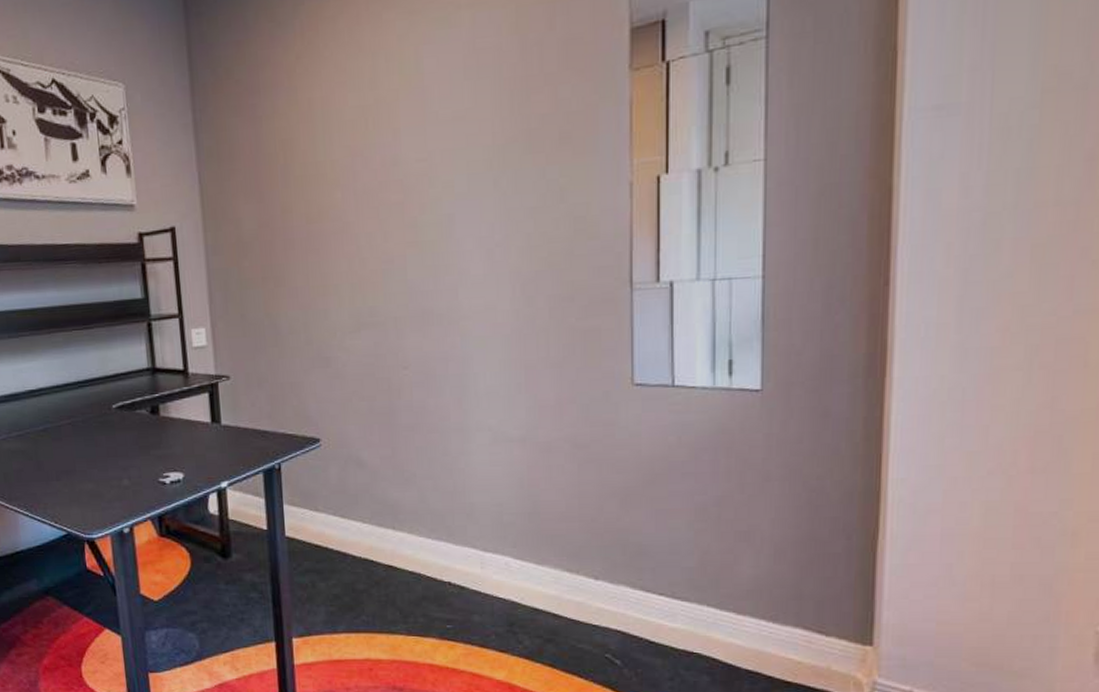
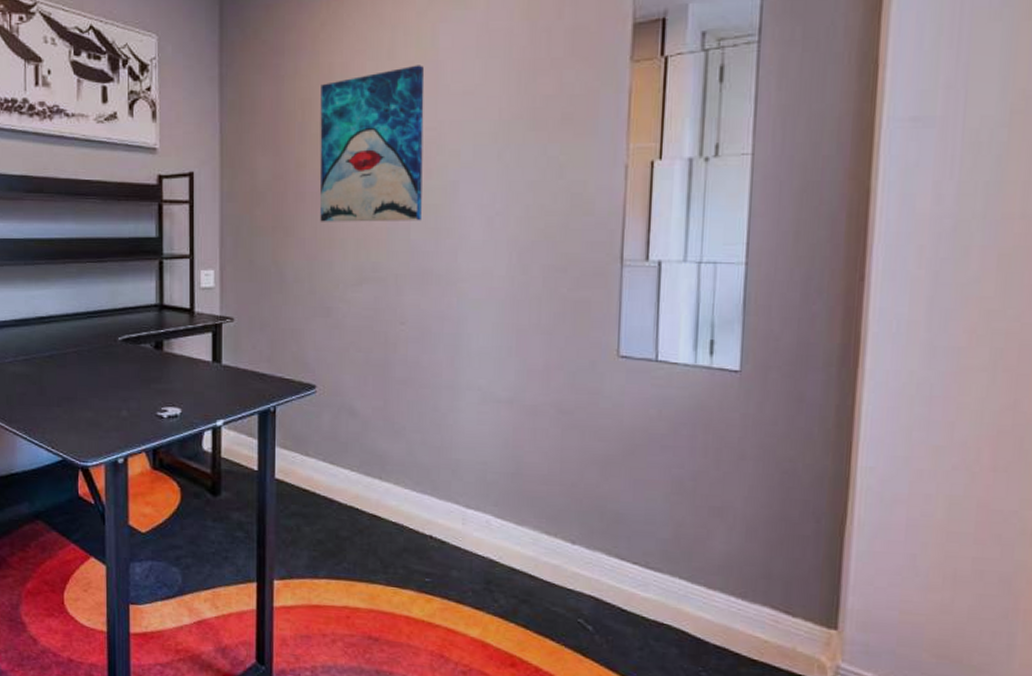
wall art: none [301,92,418,269] -> present [319,65,425,222]

